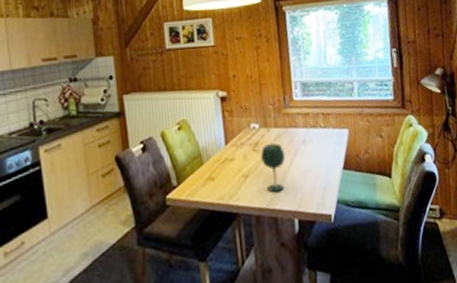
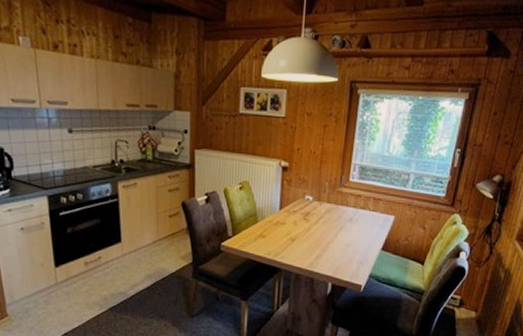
wine glass: present [260,143,286,193] -> none [309,216,332,258]

